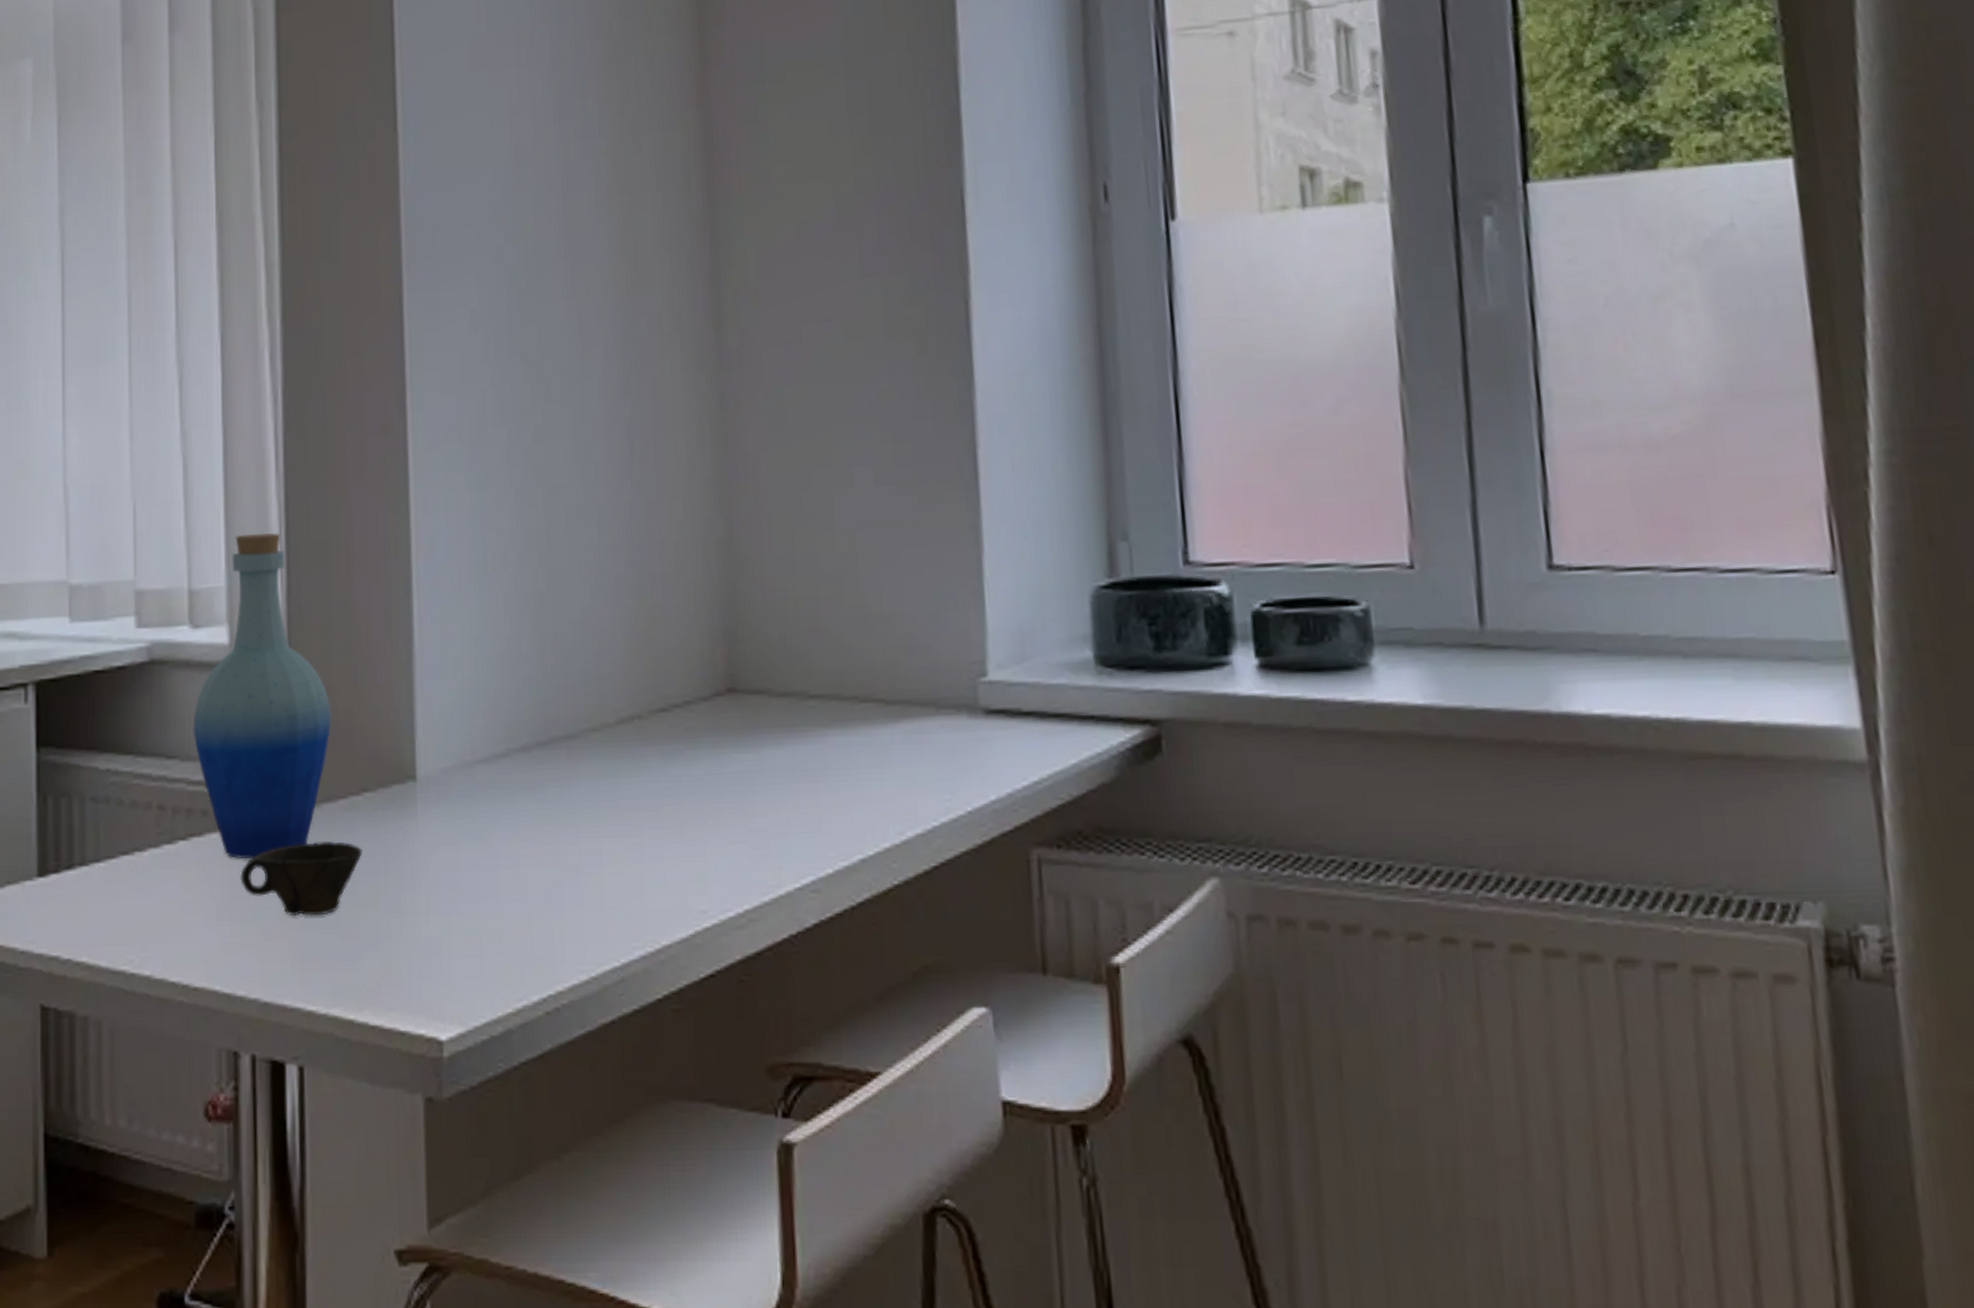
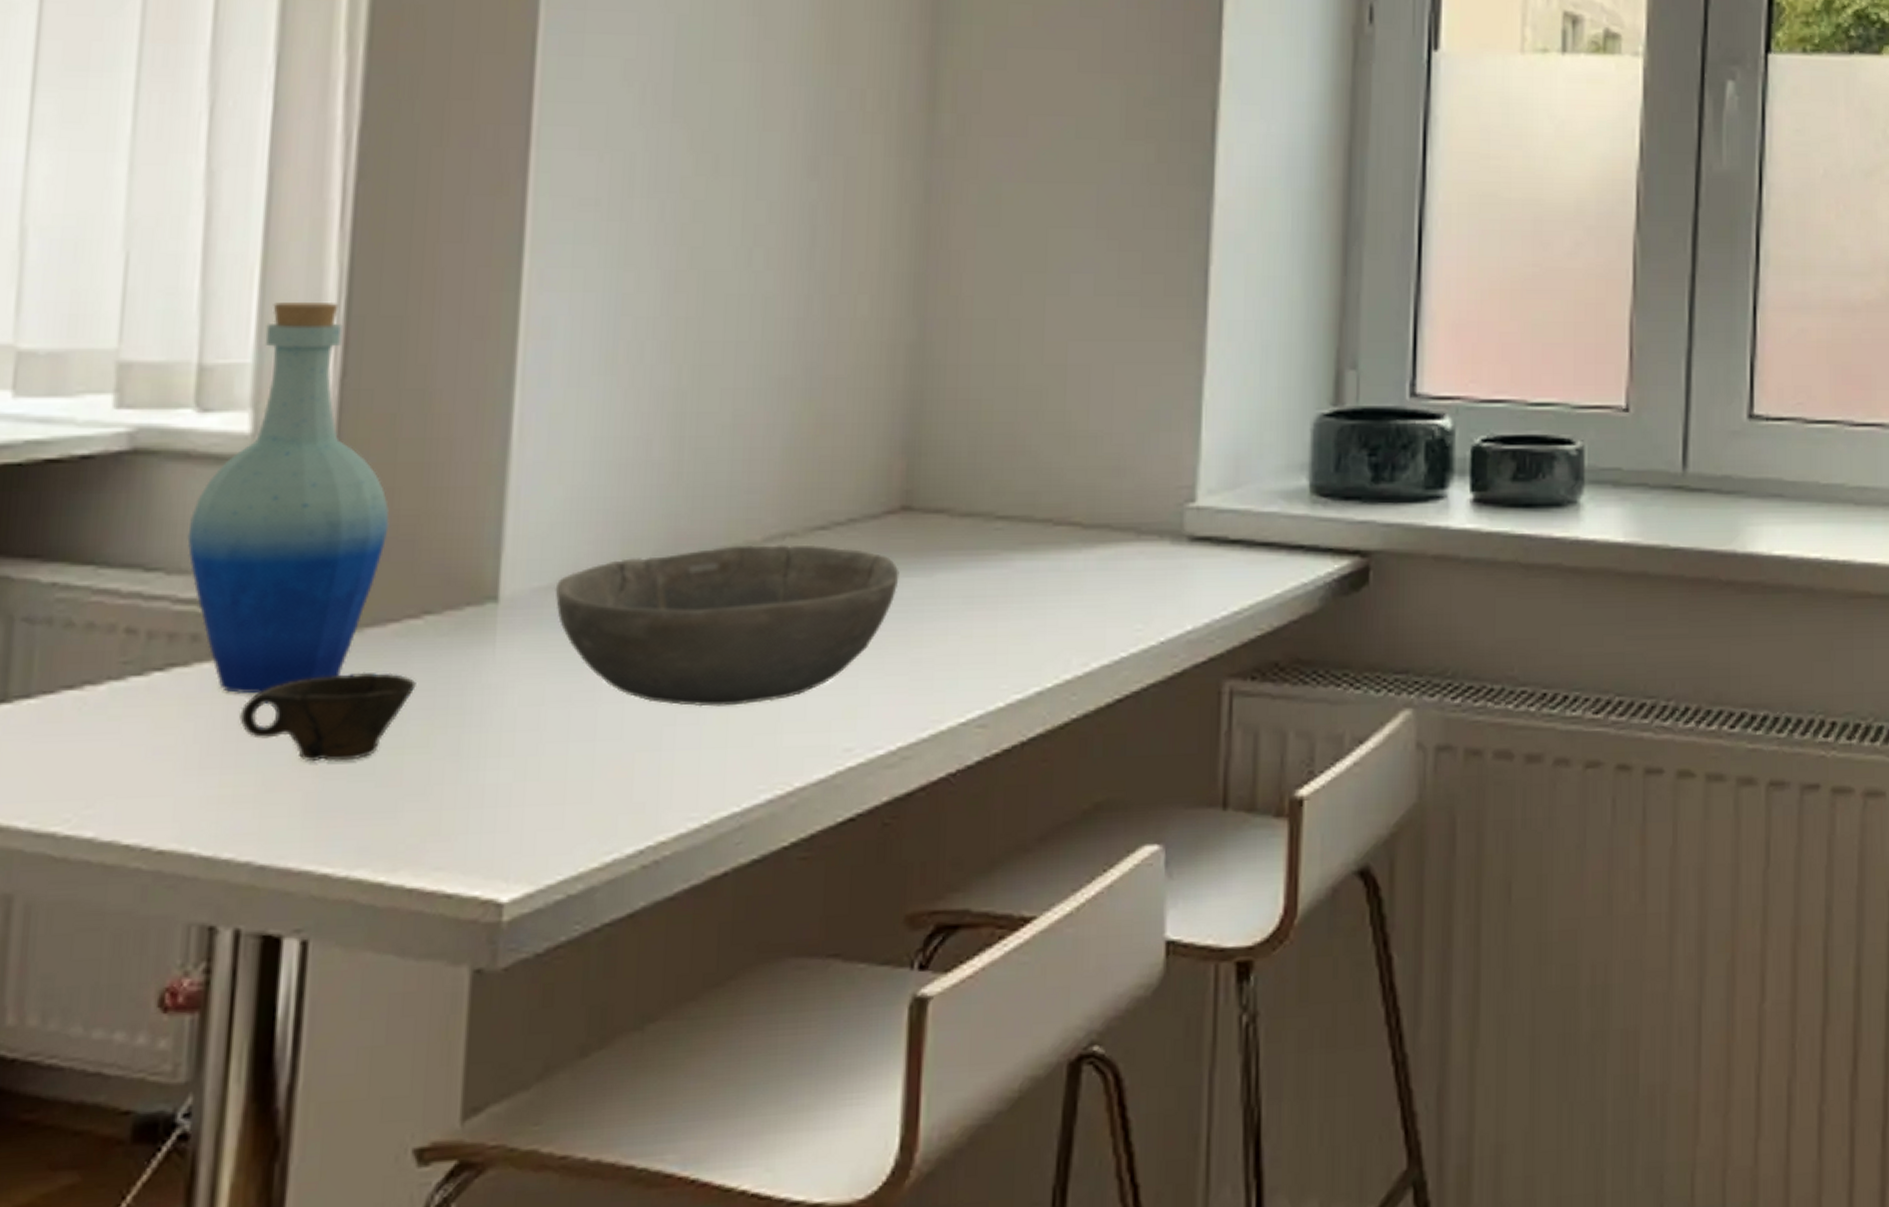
bowl: none [458,725,732,872] -> present [555,544,900,707]

